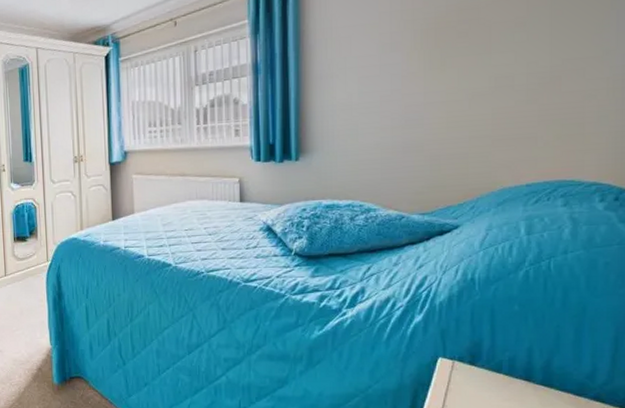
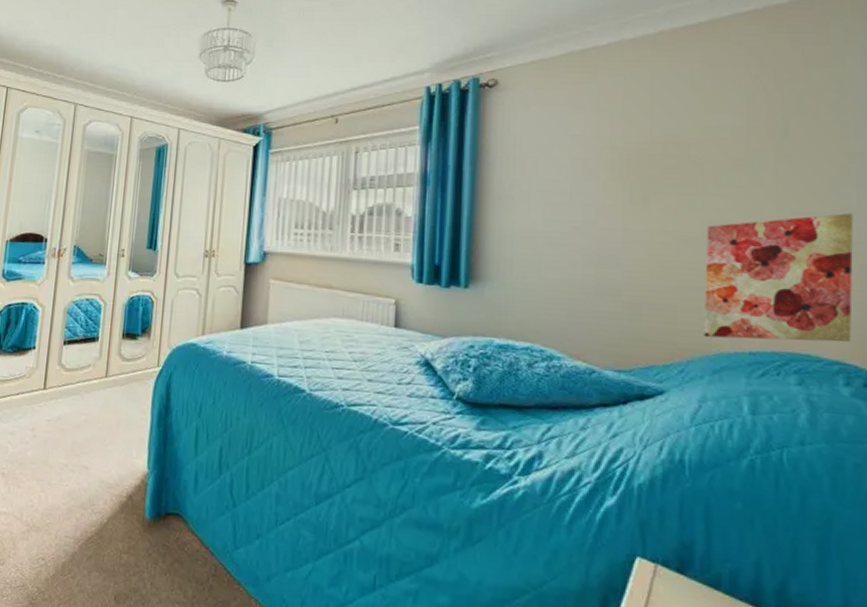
wall art: none [490,54,613,176] -> present [703,213,854,342]

